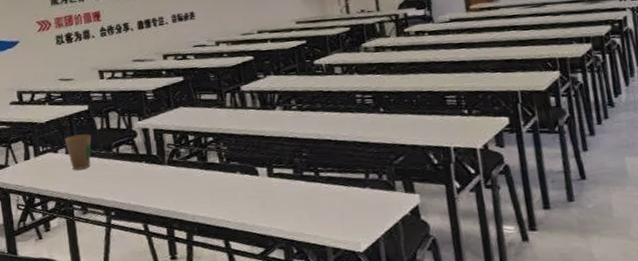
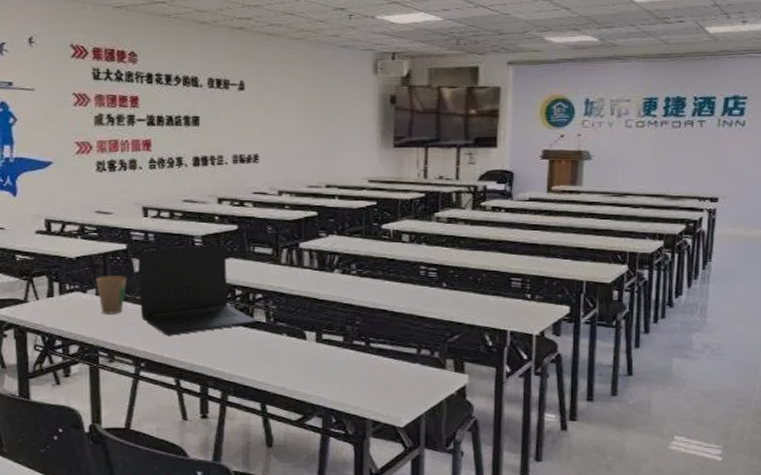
laptop: none [99,96,211,184] -> present [138,245,257,336]

